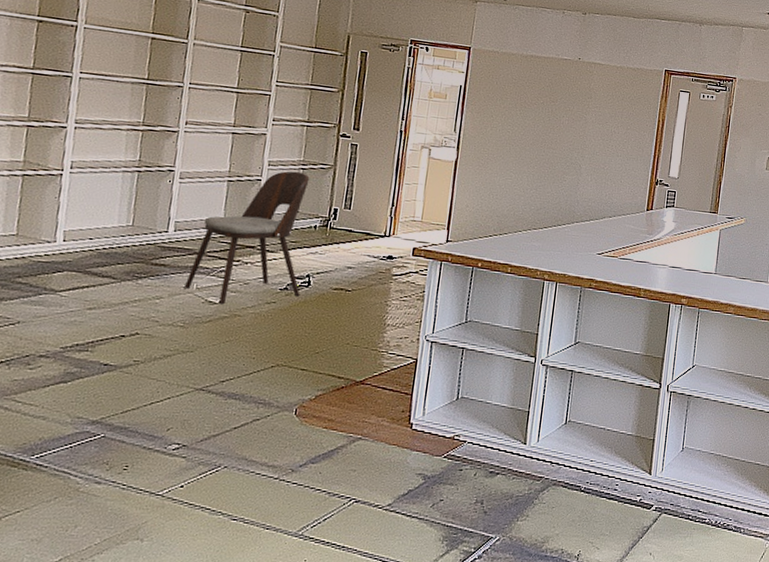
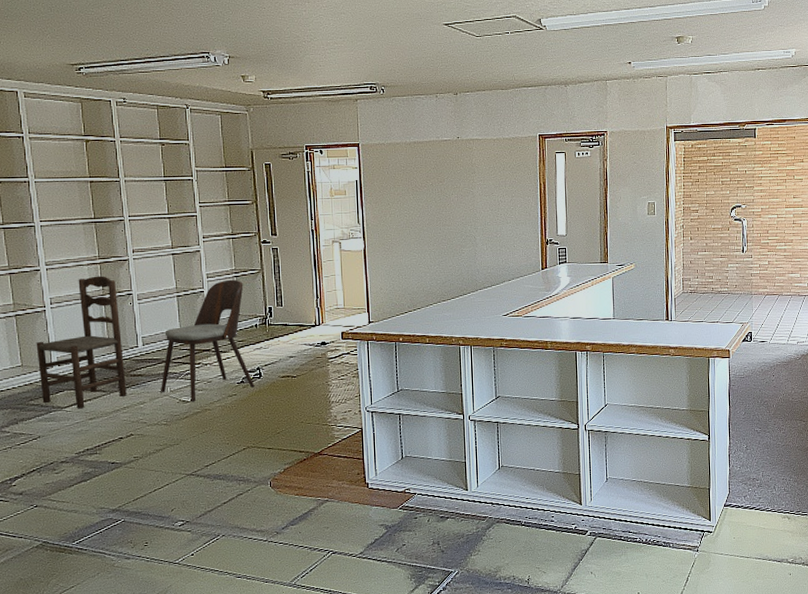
dining chair: none [33,144,157,295] -> present [36,276,127,409]

